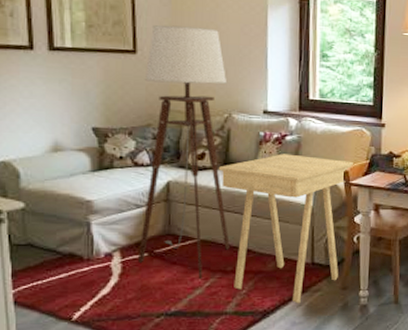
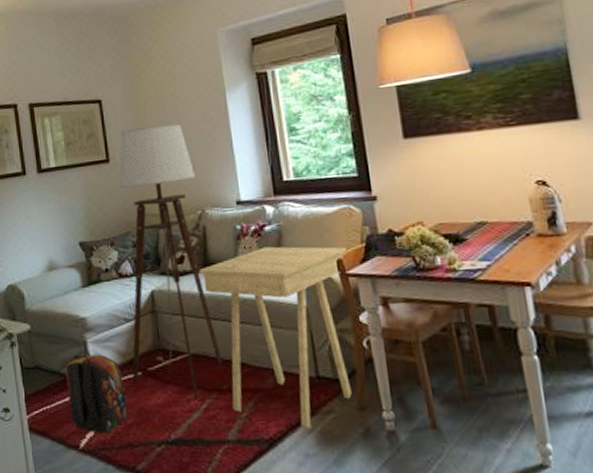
backpack: none [64,235,129,307] -> present [66,354,127,433]

